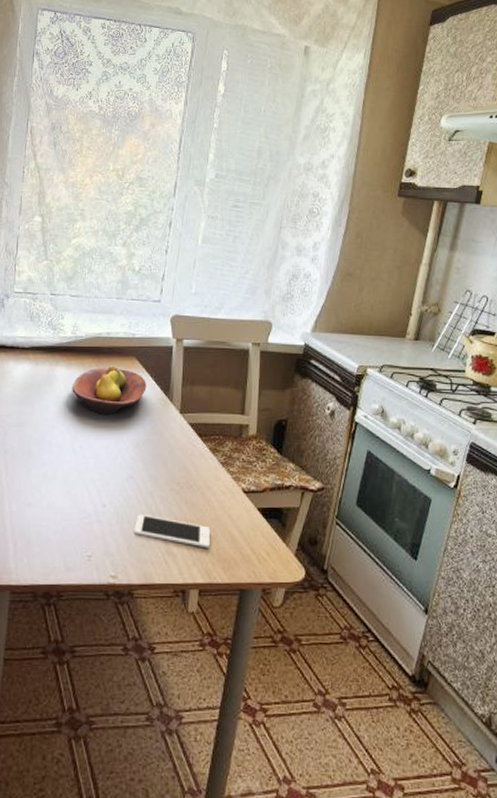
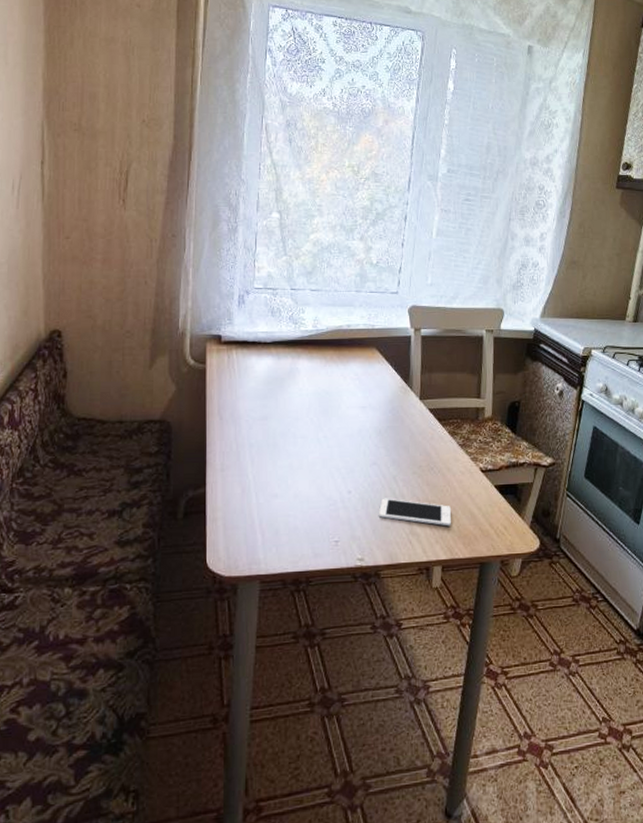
fruit bowl: present [72,365,147,416] -> none [315,356,387,405]

